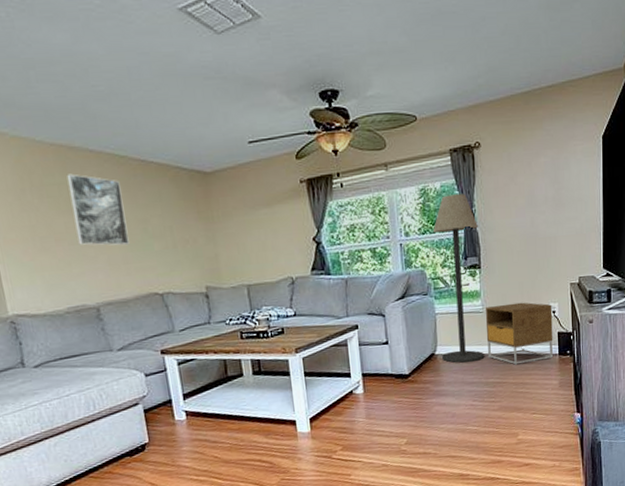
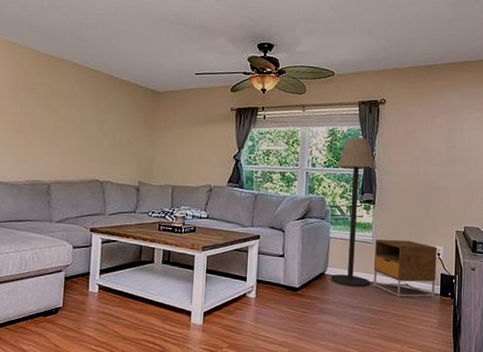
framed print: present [67,173,130,246] -> none [47,78,90,139]

